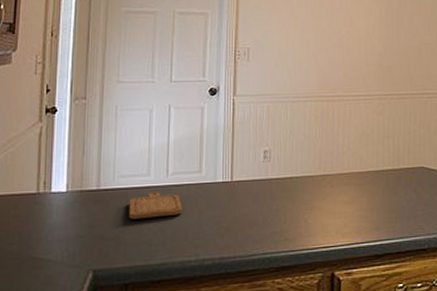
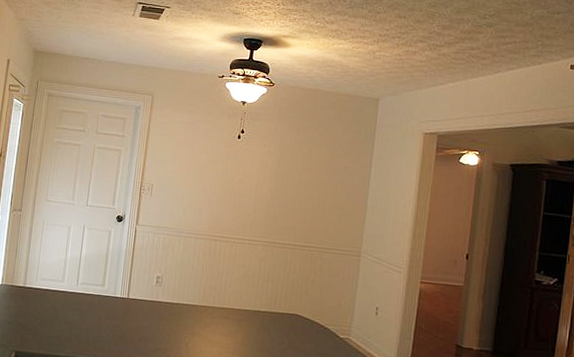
chopping board: present [129,192,182,219] -> none [45,296,87,319]

